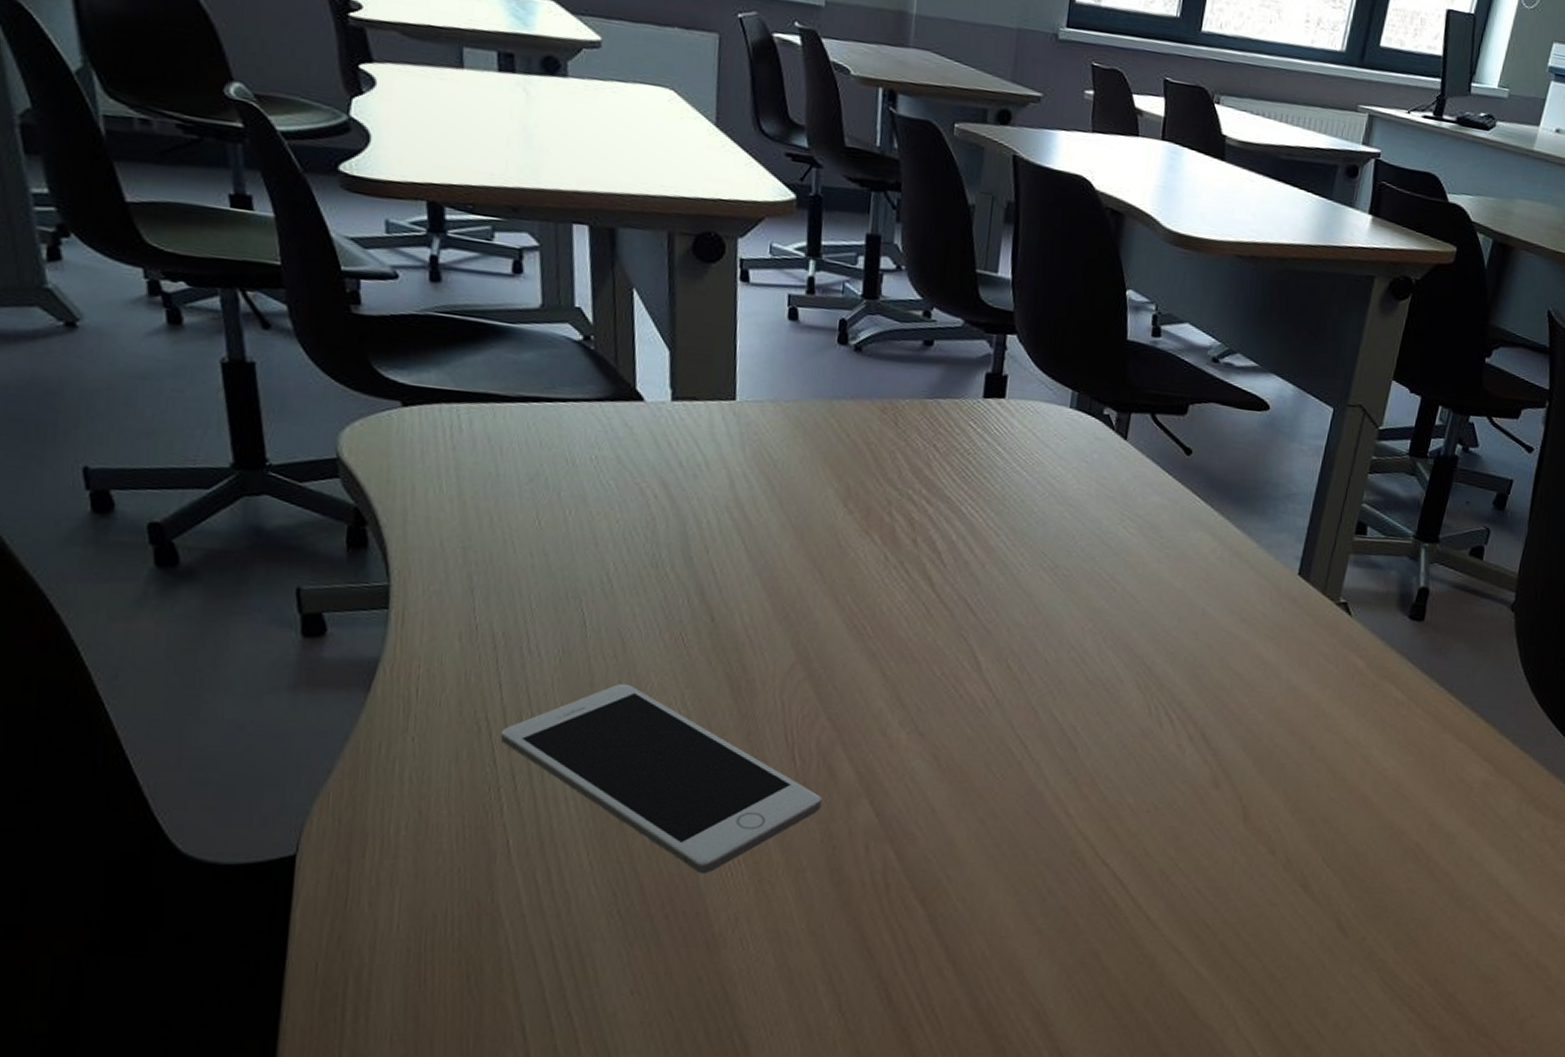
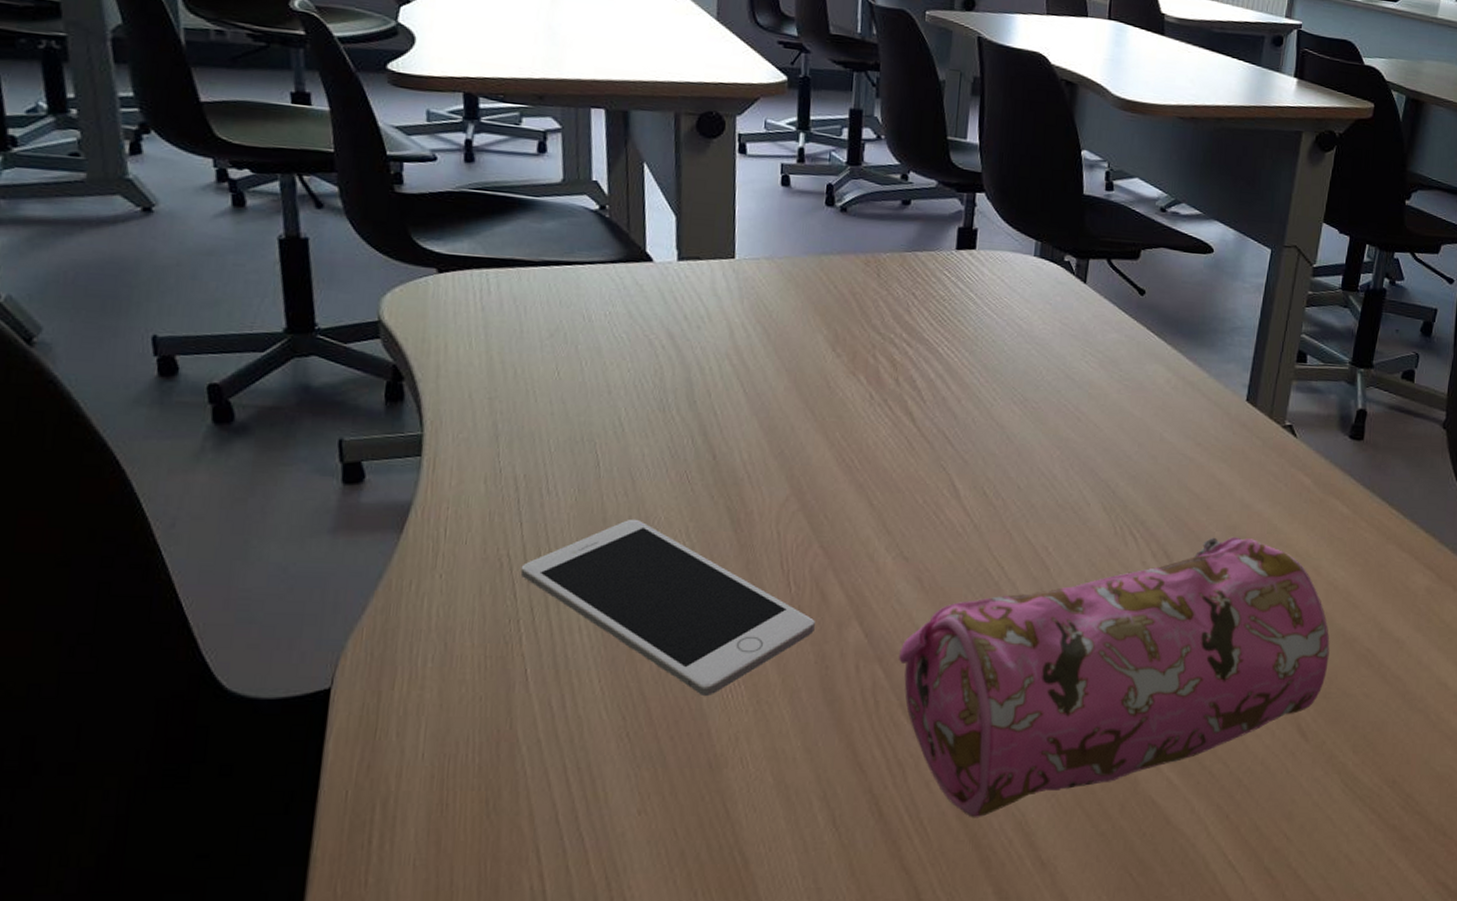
pencil case: none [912,720,1376,1007] -> present [899,536,1330,818]

